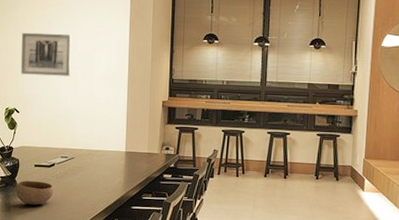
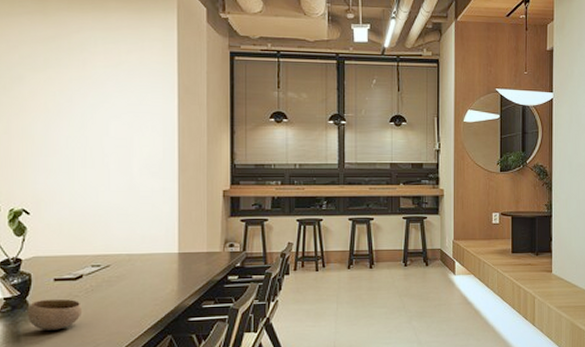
wall art: present [21,32,72,76] -> none [30,113,101,166]

